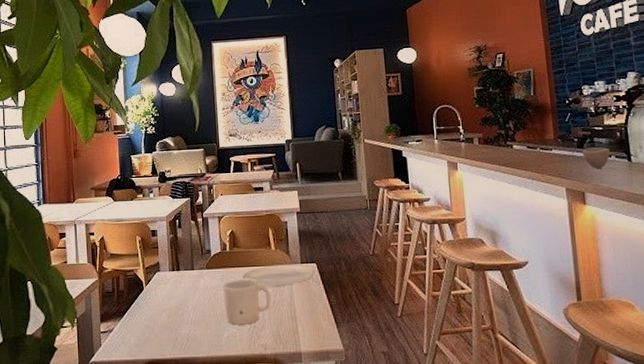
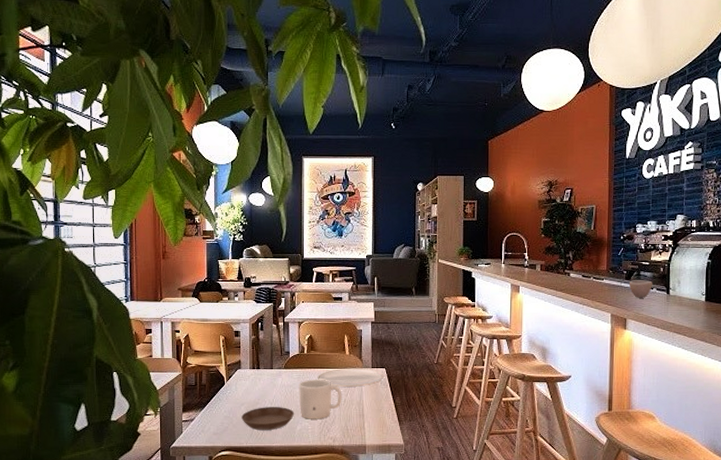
saucer: none [163,312,220,339] -> present [242,407,294,430]

